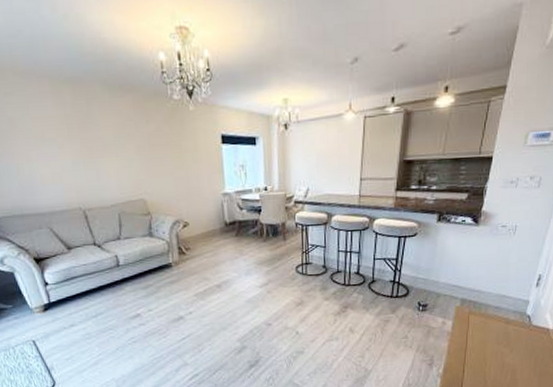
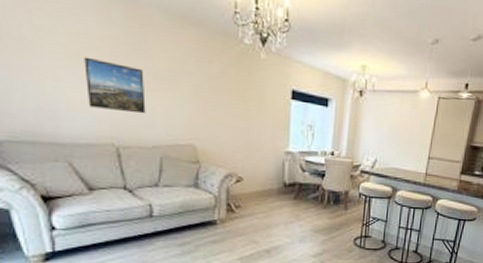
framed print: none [48,137,102,180] -> present [84,56,146,114]

